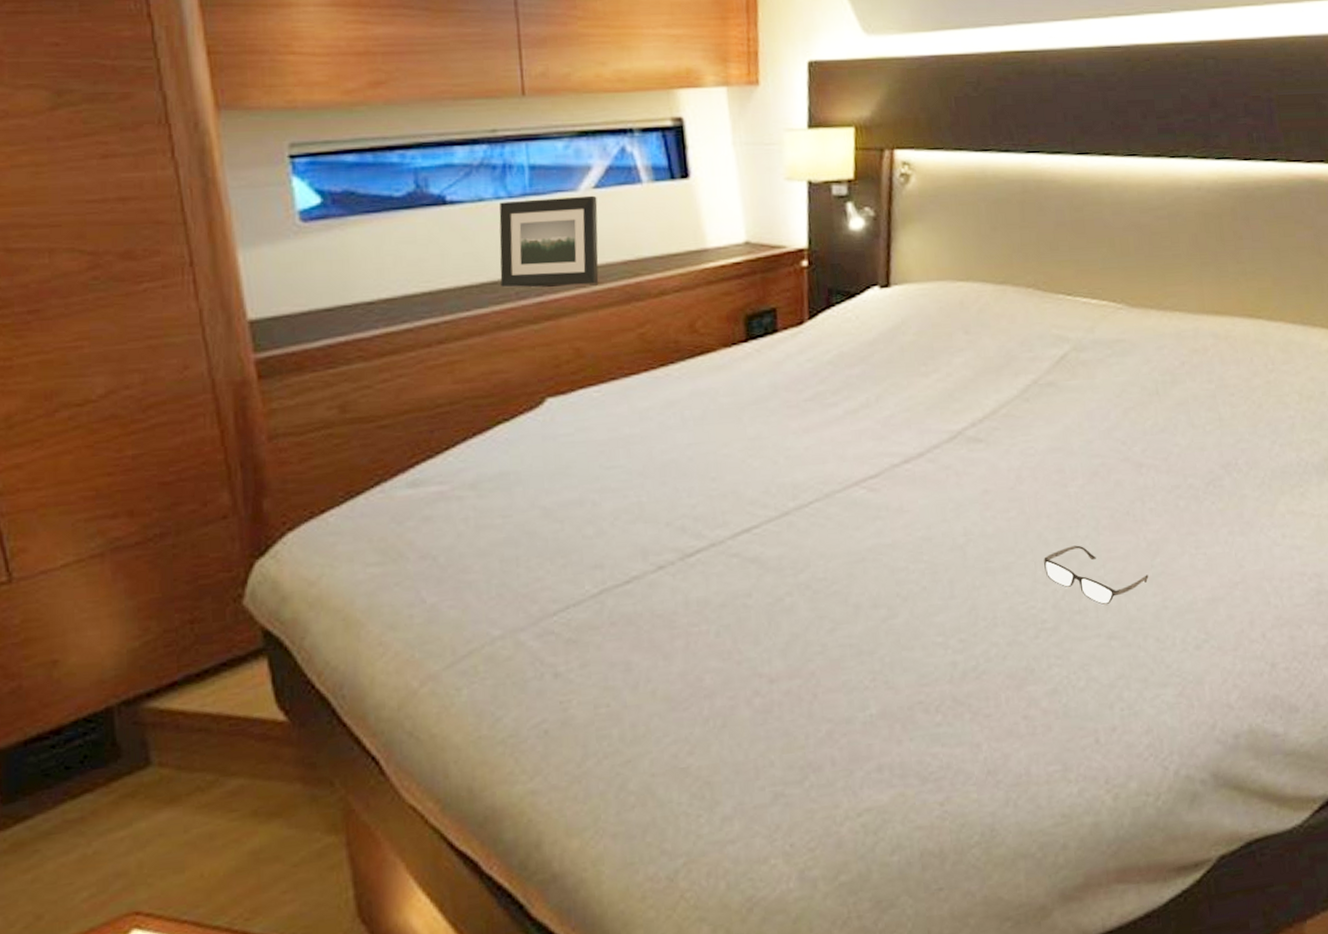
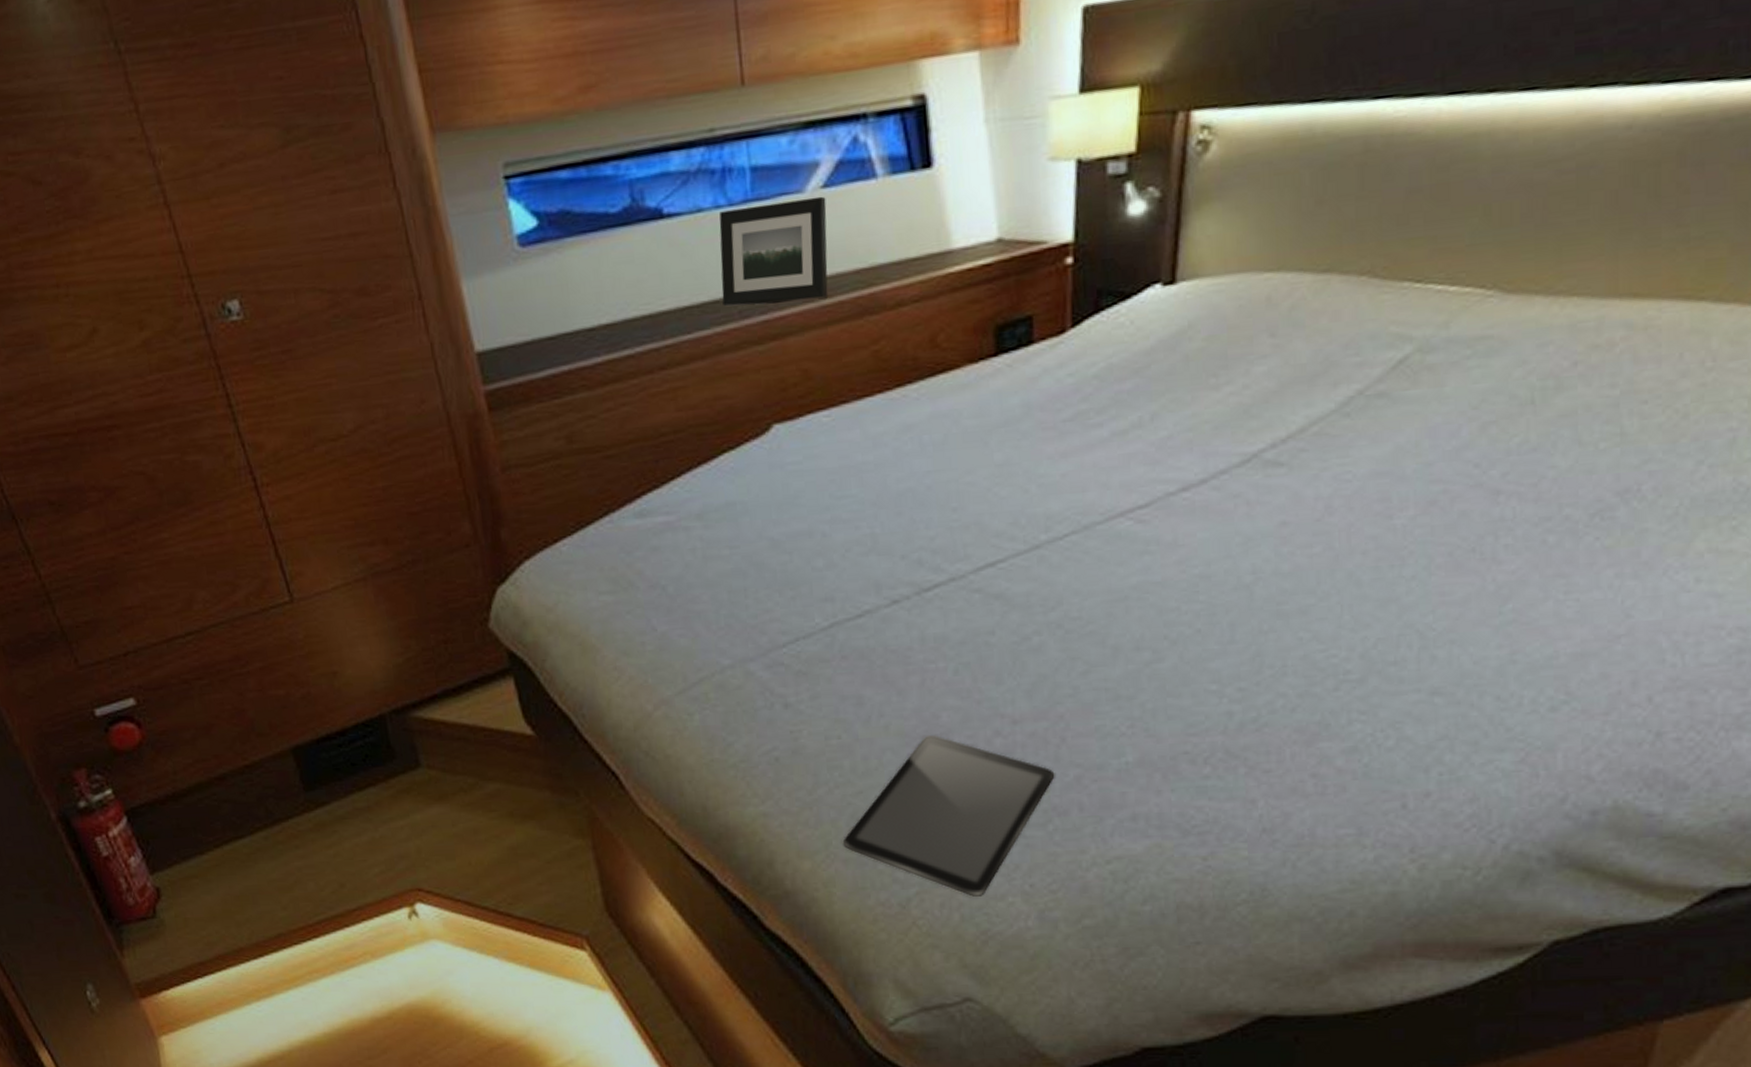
tablet: none [611,697,809,864] -> present [842,734,1055,898]
eyeglasses: present [1044,545,1149,606] -> none [1353,587,1494,657]

